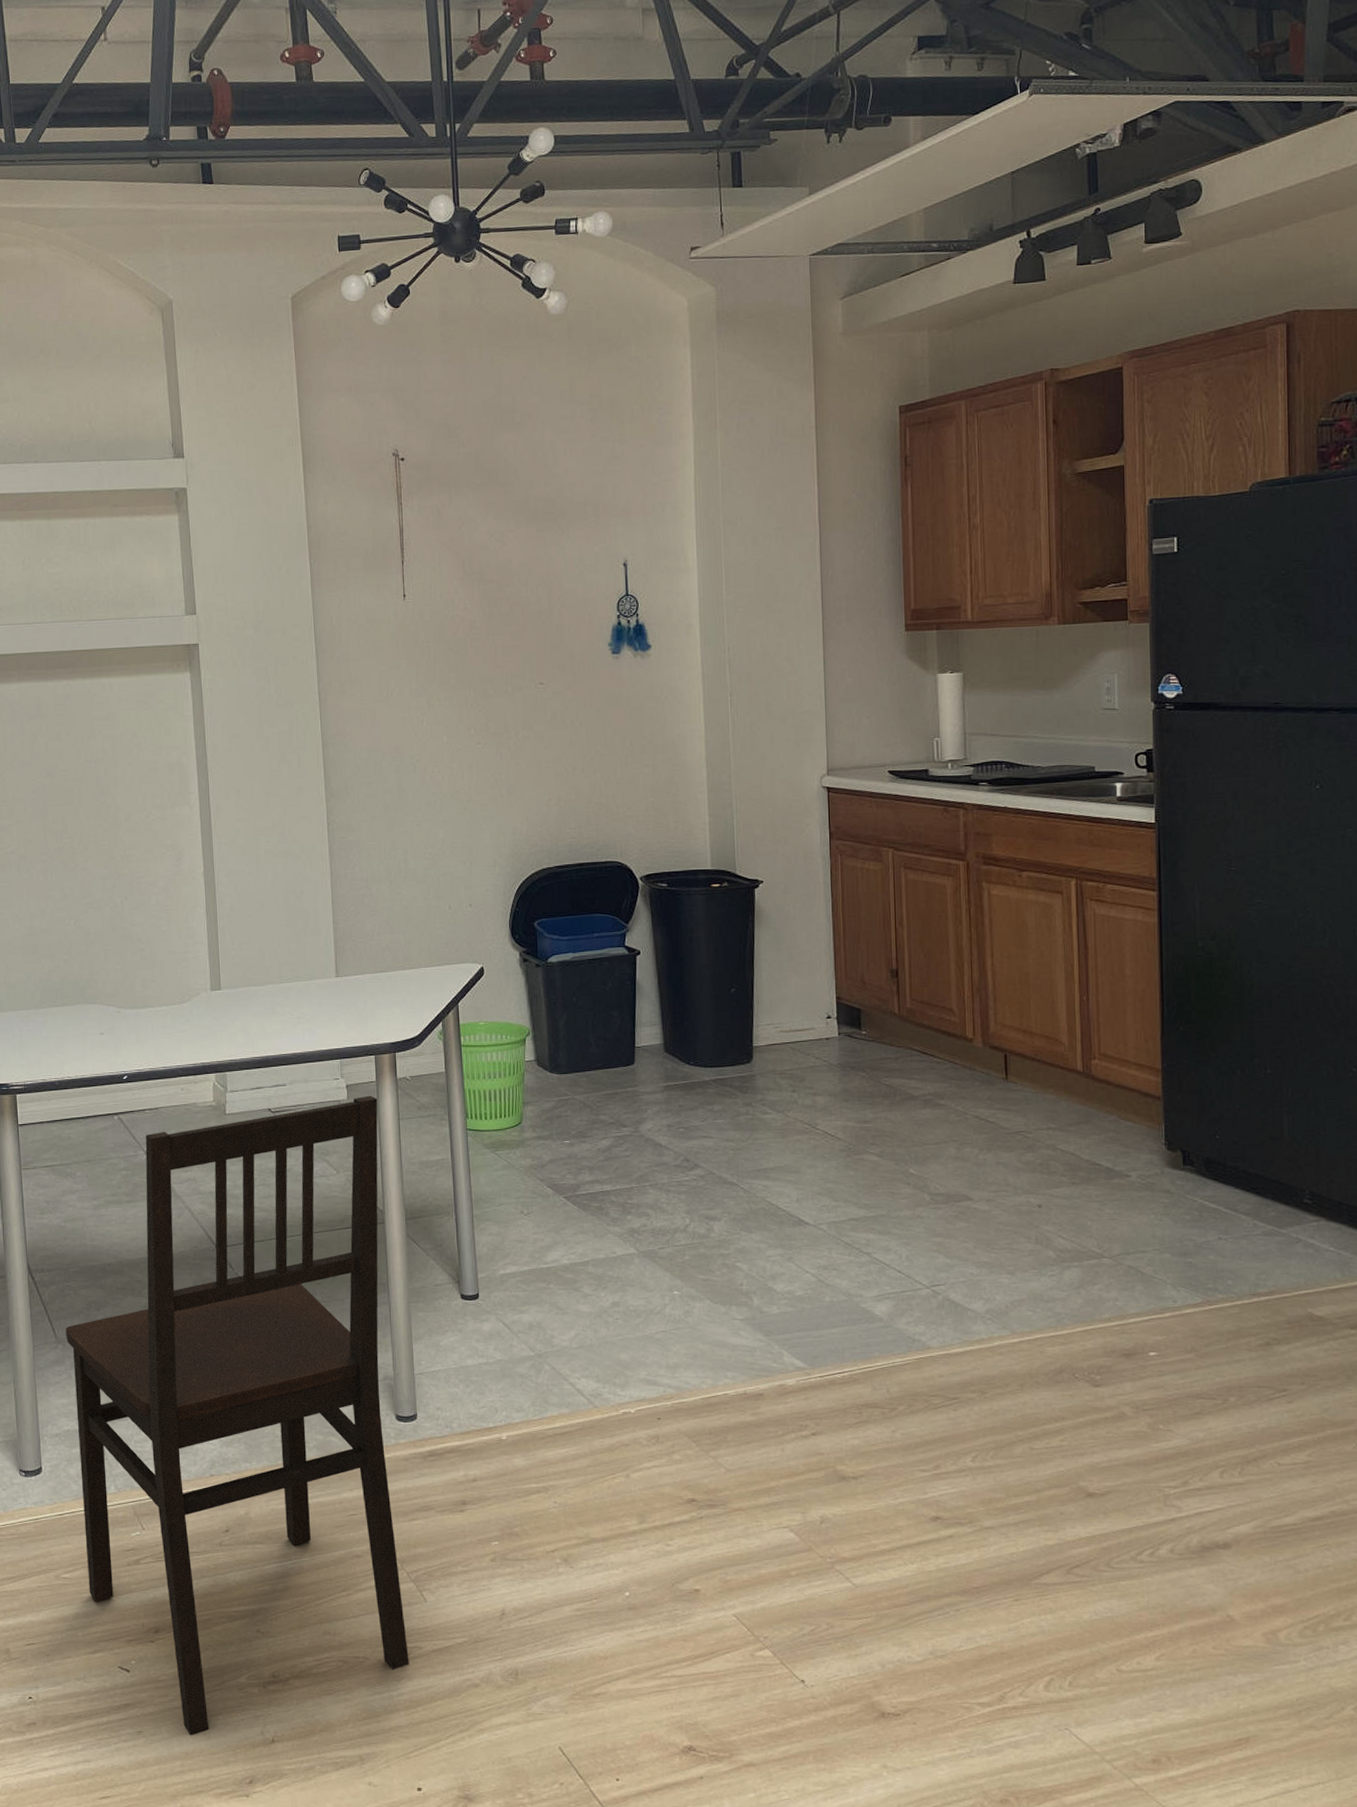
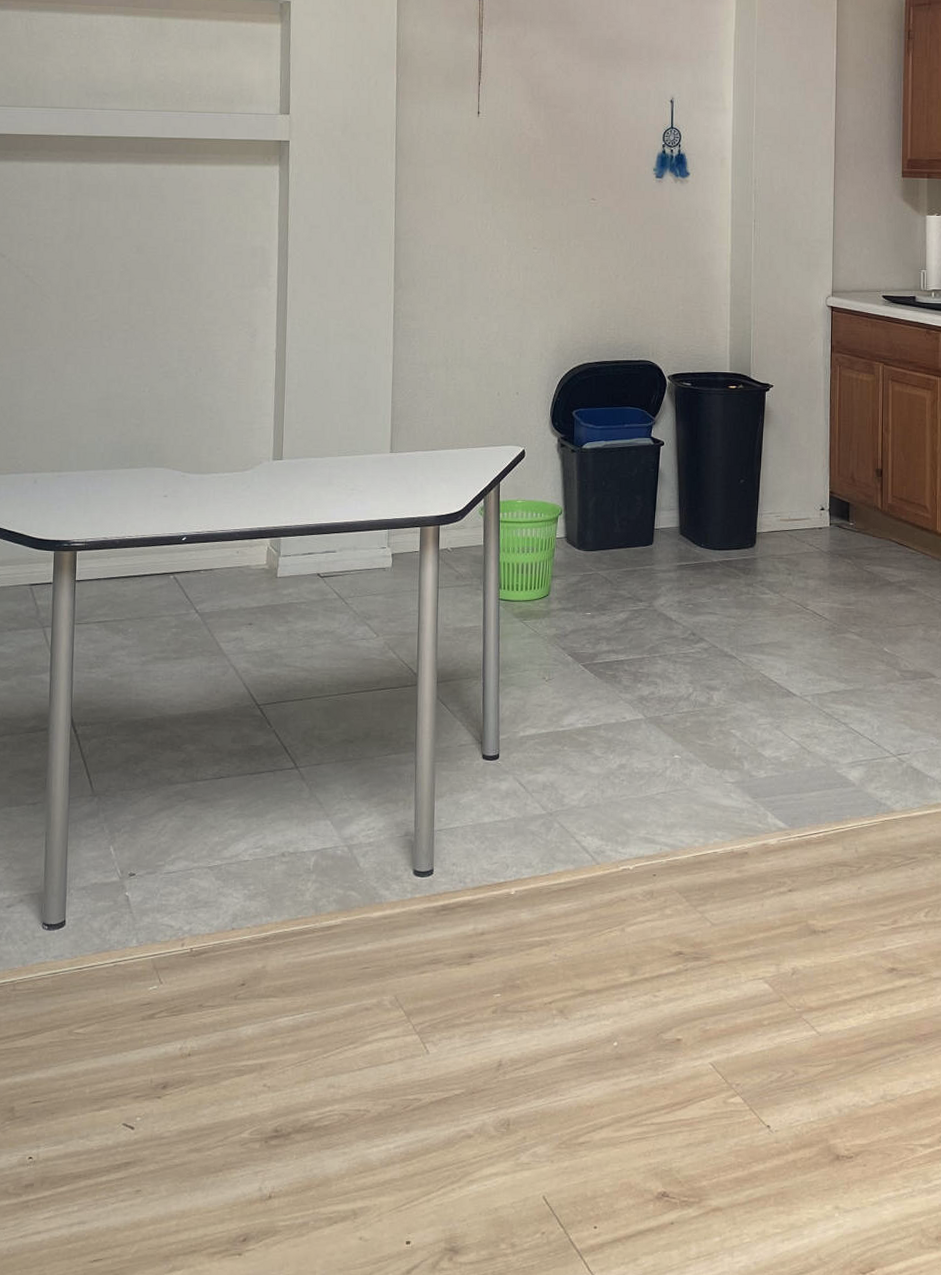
dining chair: present [66,1095,409,1736] -> none [101,564,420,1194]

